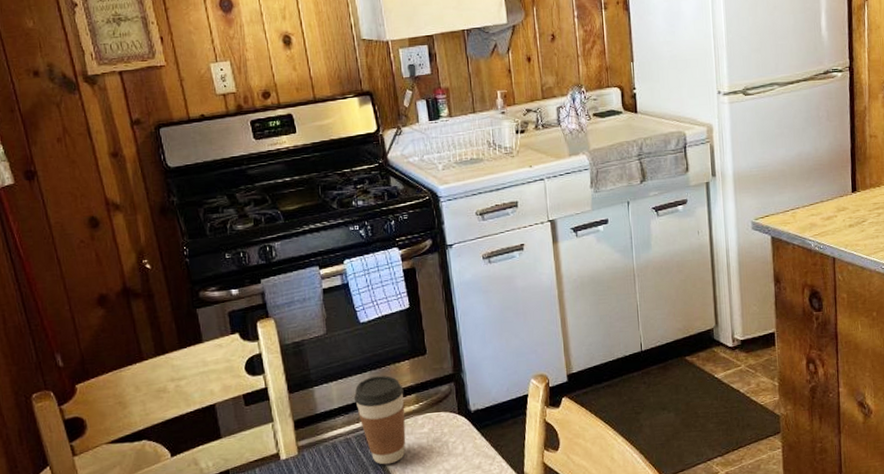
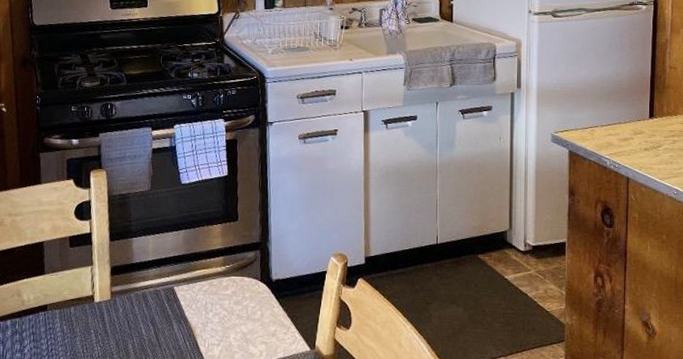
coffee cup: present [353,375,406,465] -> none [167,235,213,320]

